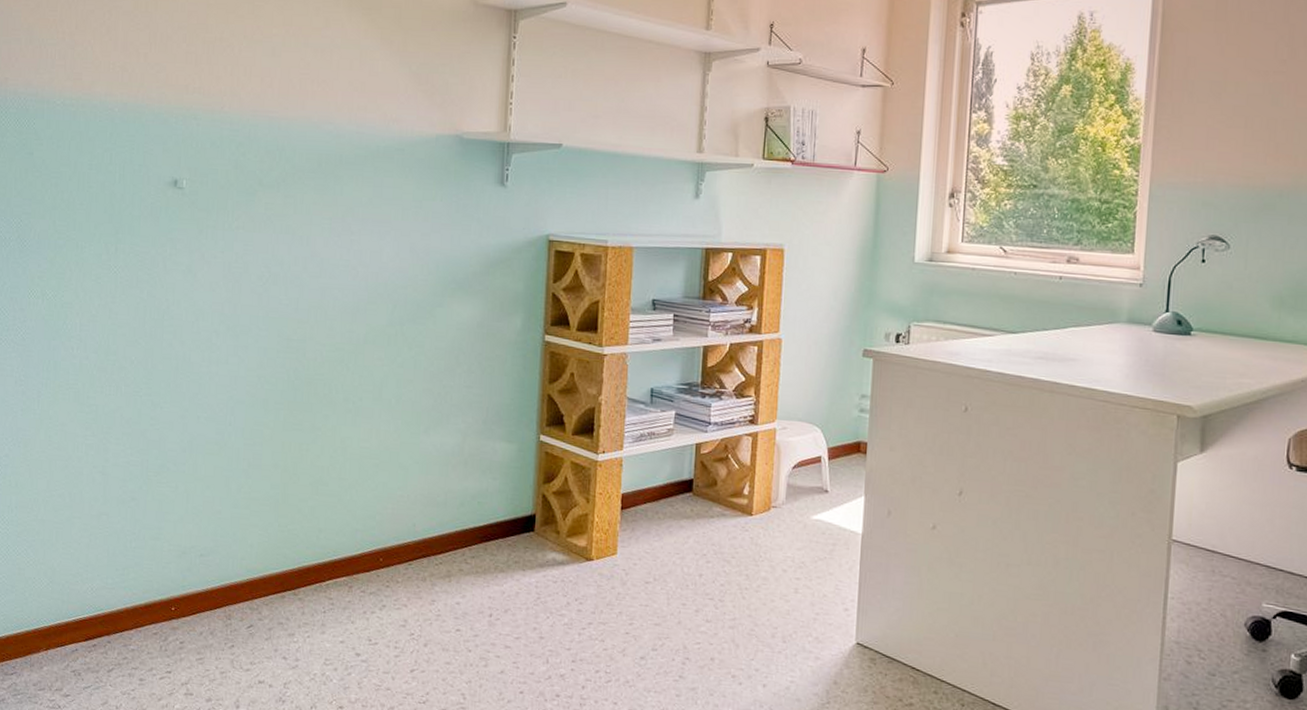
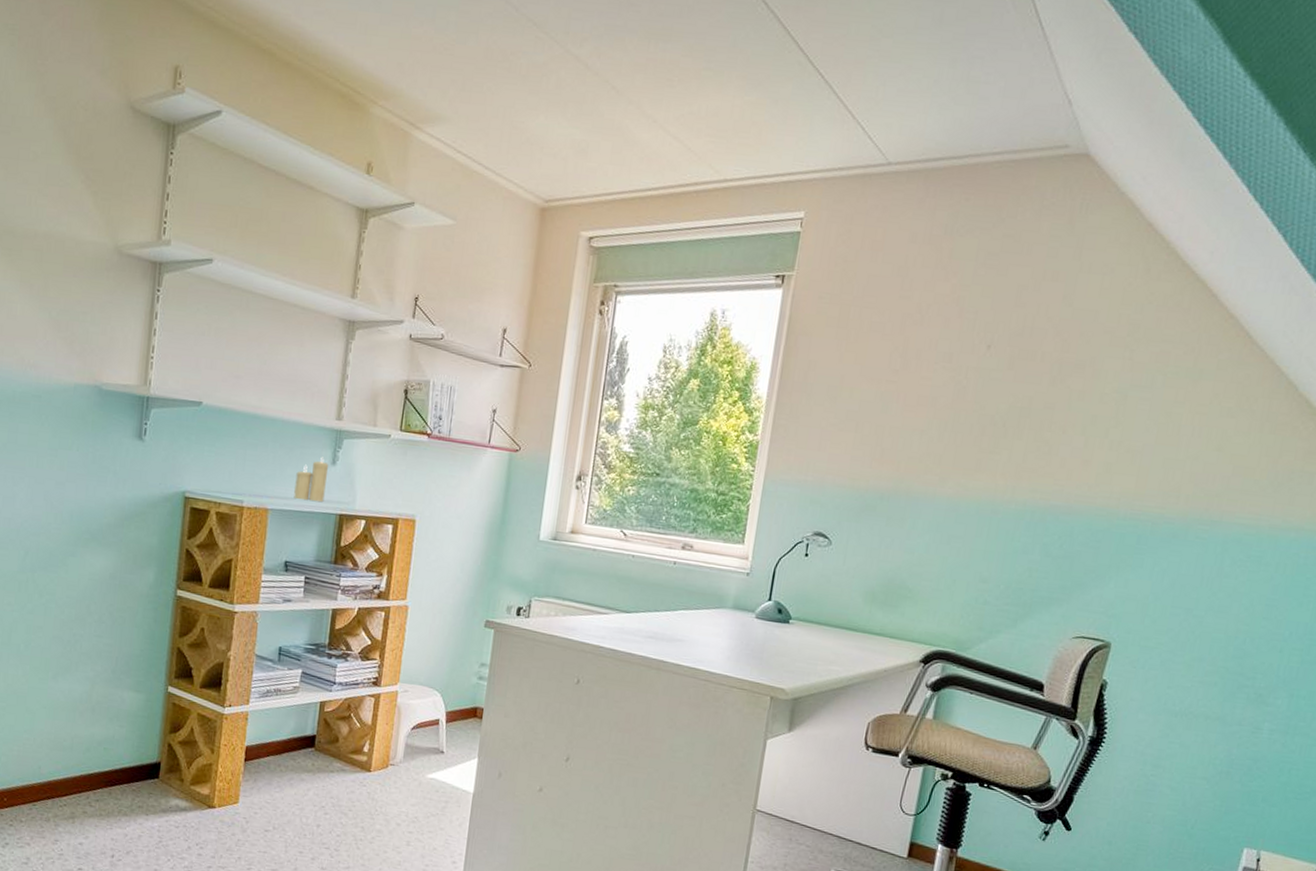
candle: none [658,191,692,238] -> present [294,457,329,503]

